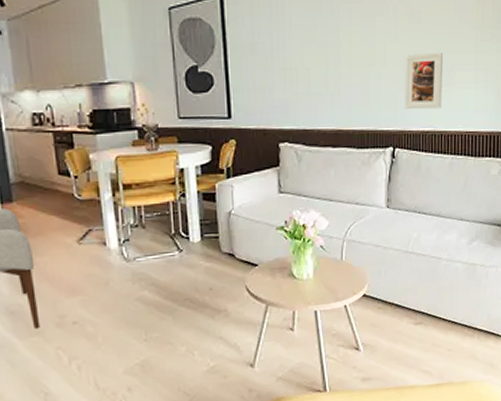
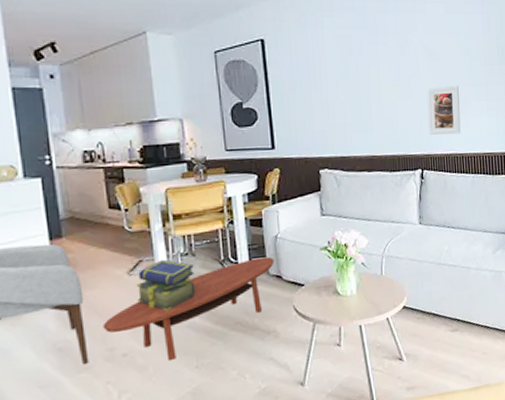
coffee table: none [53,233,227,332] -> present [102,257,274,362]
stack of books: none [85,230,145,283] -> present [136,259,196,312]

